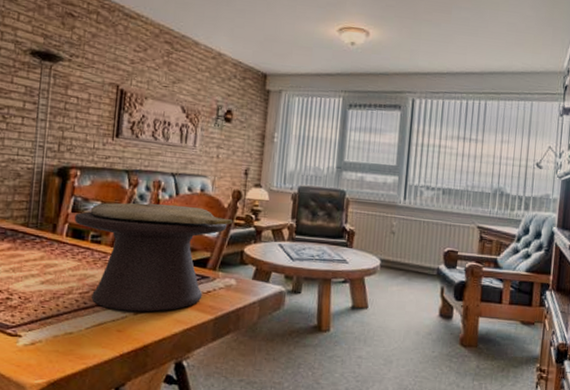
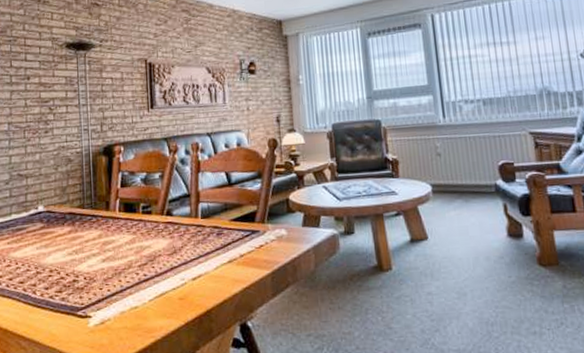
decorative bowl: present [74,202,233,312] -> none [124,162,274,278]

